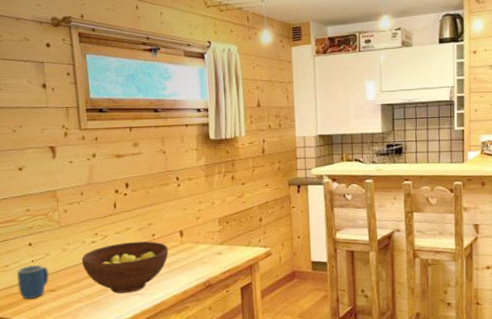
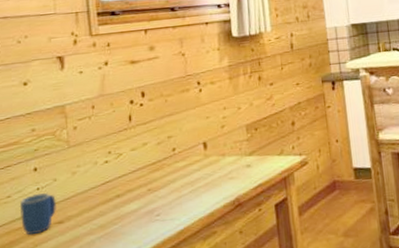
fruit bowl: present [81,241,168,293] -> none [93,156,191,221]

